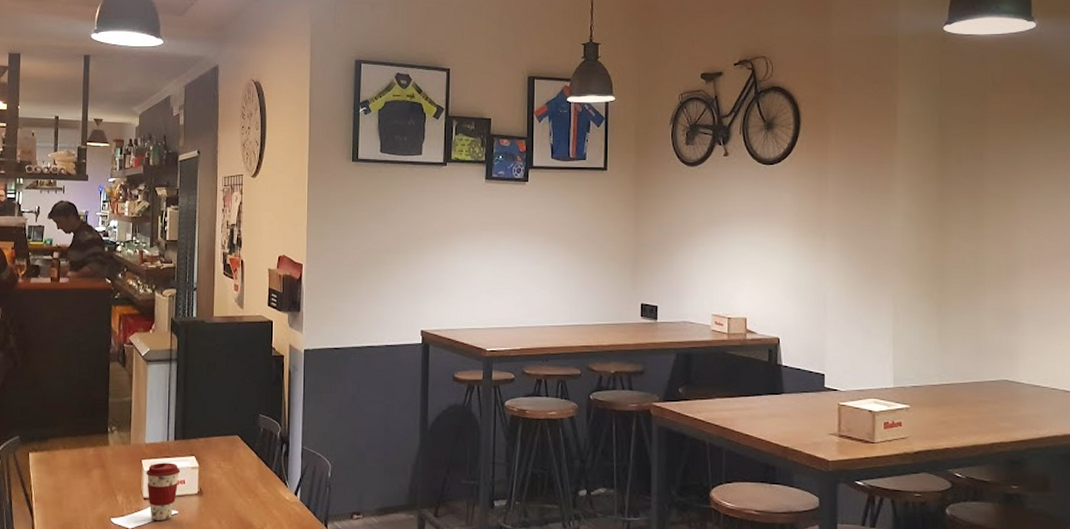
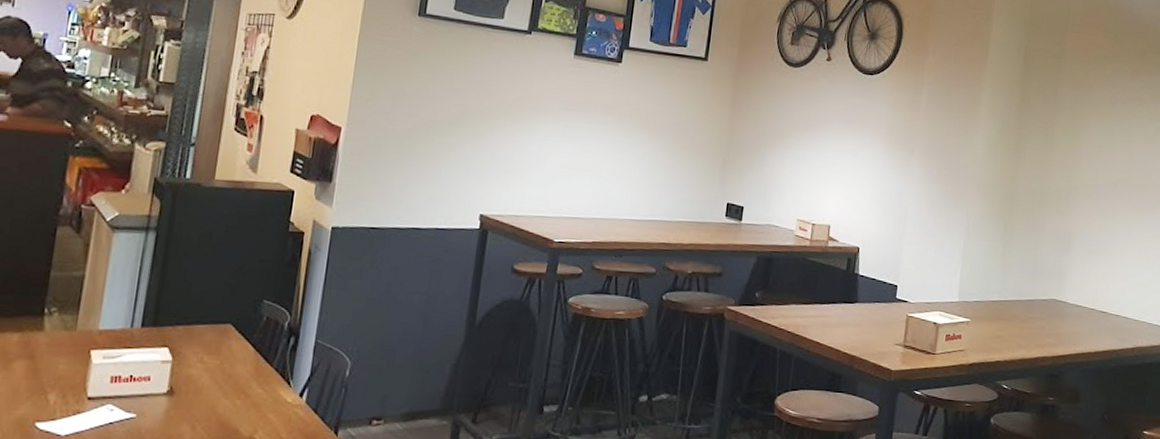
coffee cup: present [146,462,181,520] -> none [94,354,146,426]

